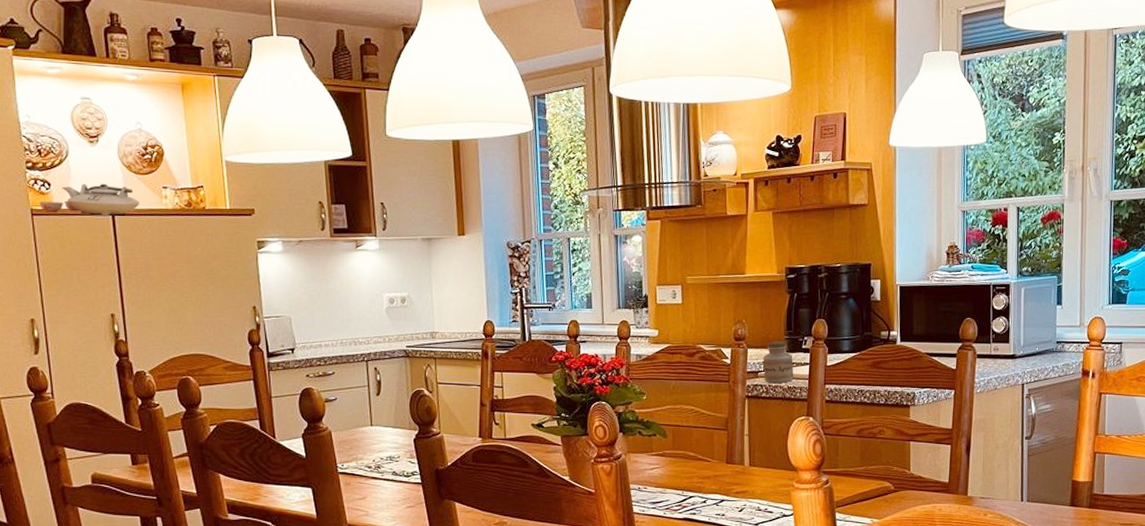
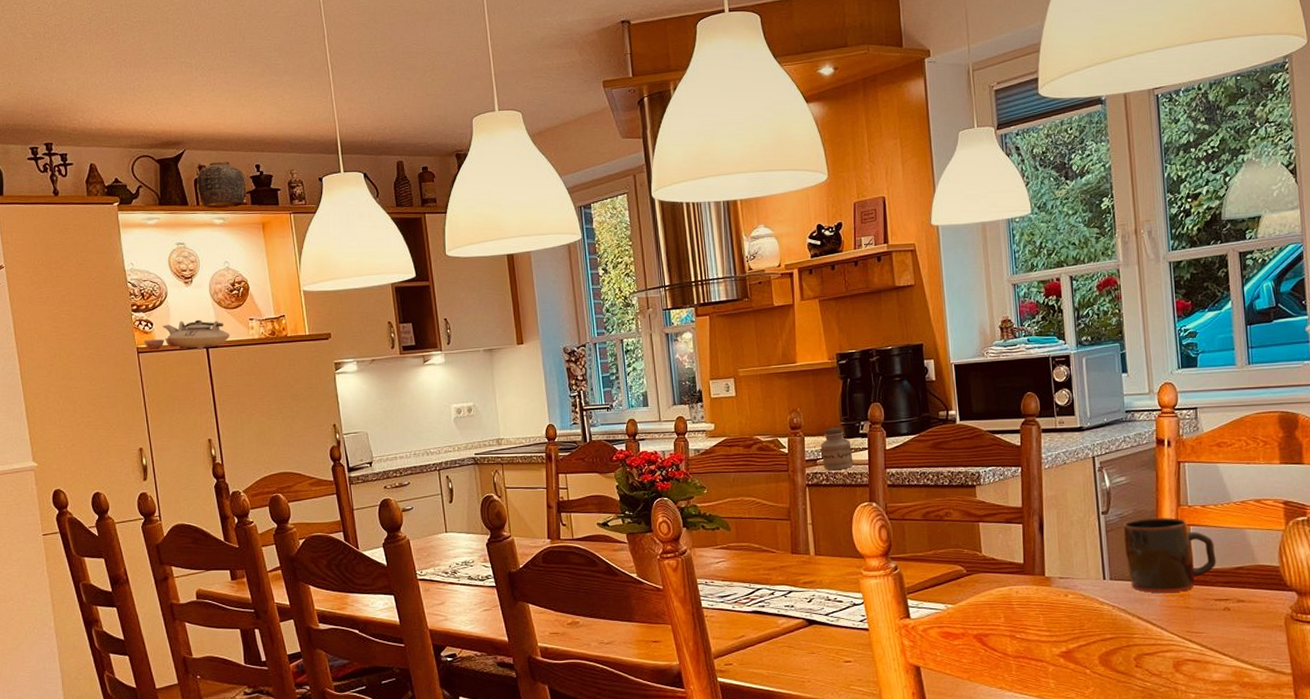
decorative jar: none [107,11,164,63] -> present [197,161,246,208]
mug: none [1043,445,1125,516] -> present [1123,518,1216,593]

